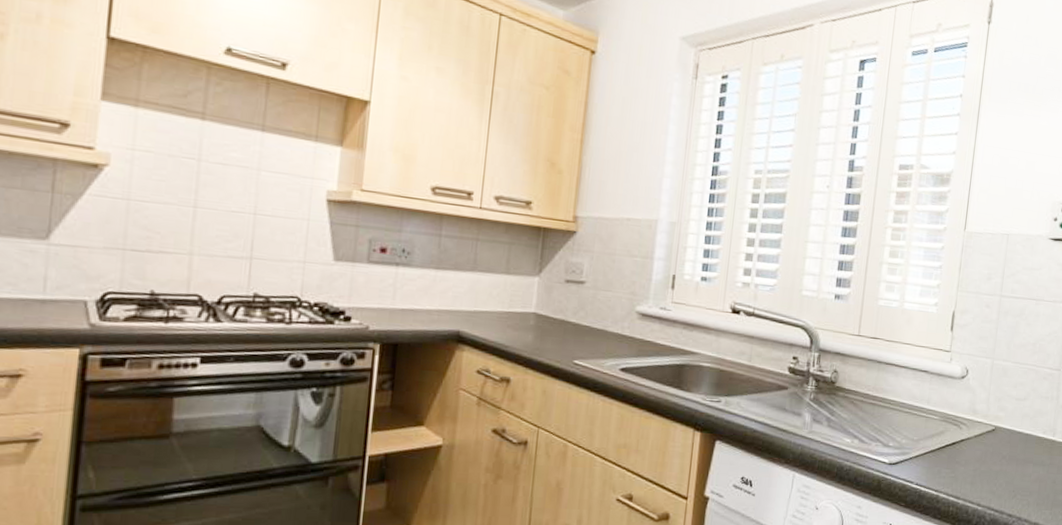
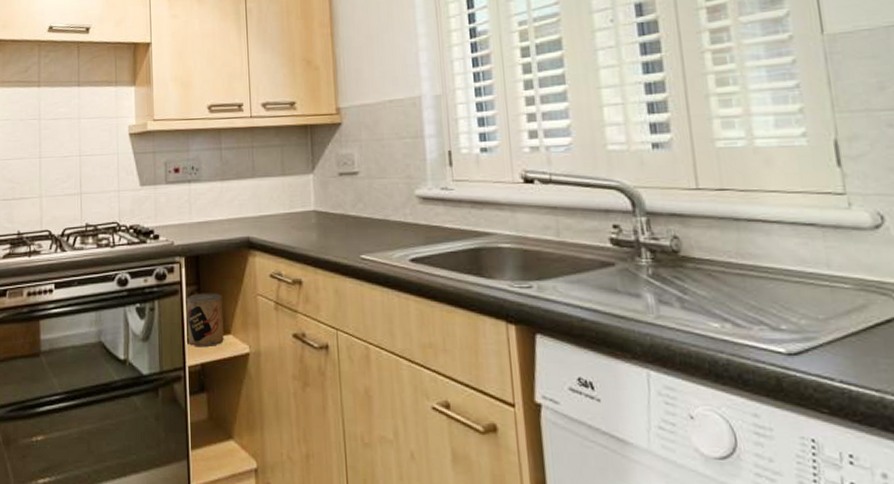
tin can: none [372,382,420,437] -> present [187,293,224,346]

